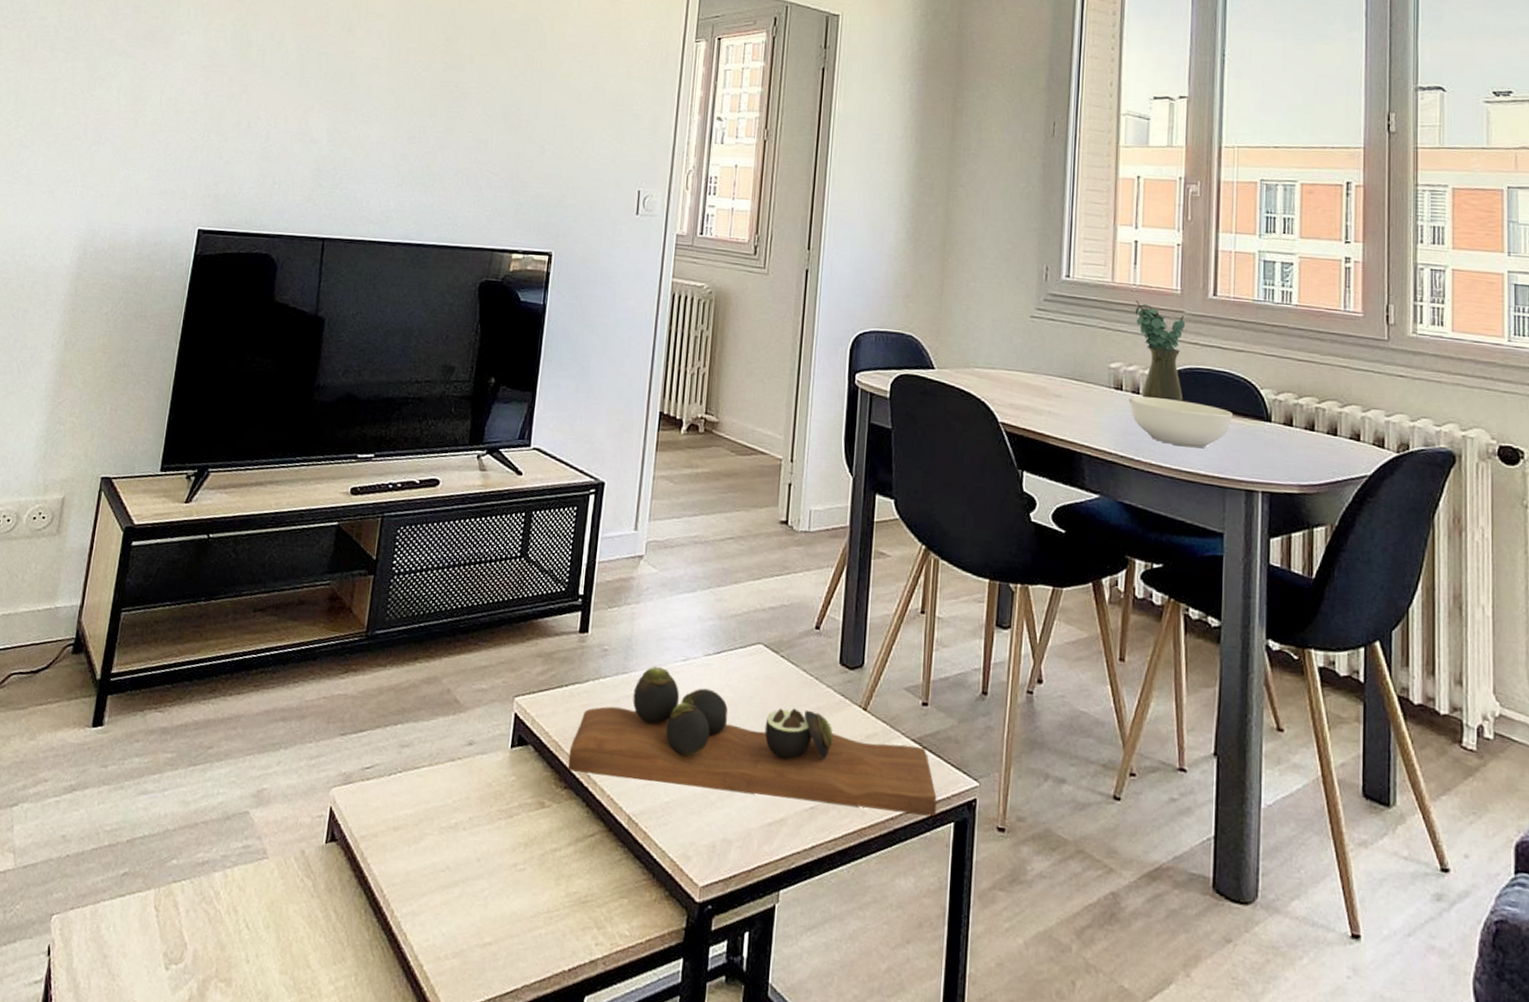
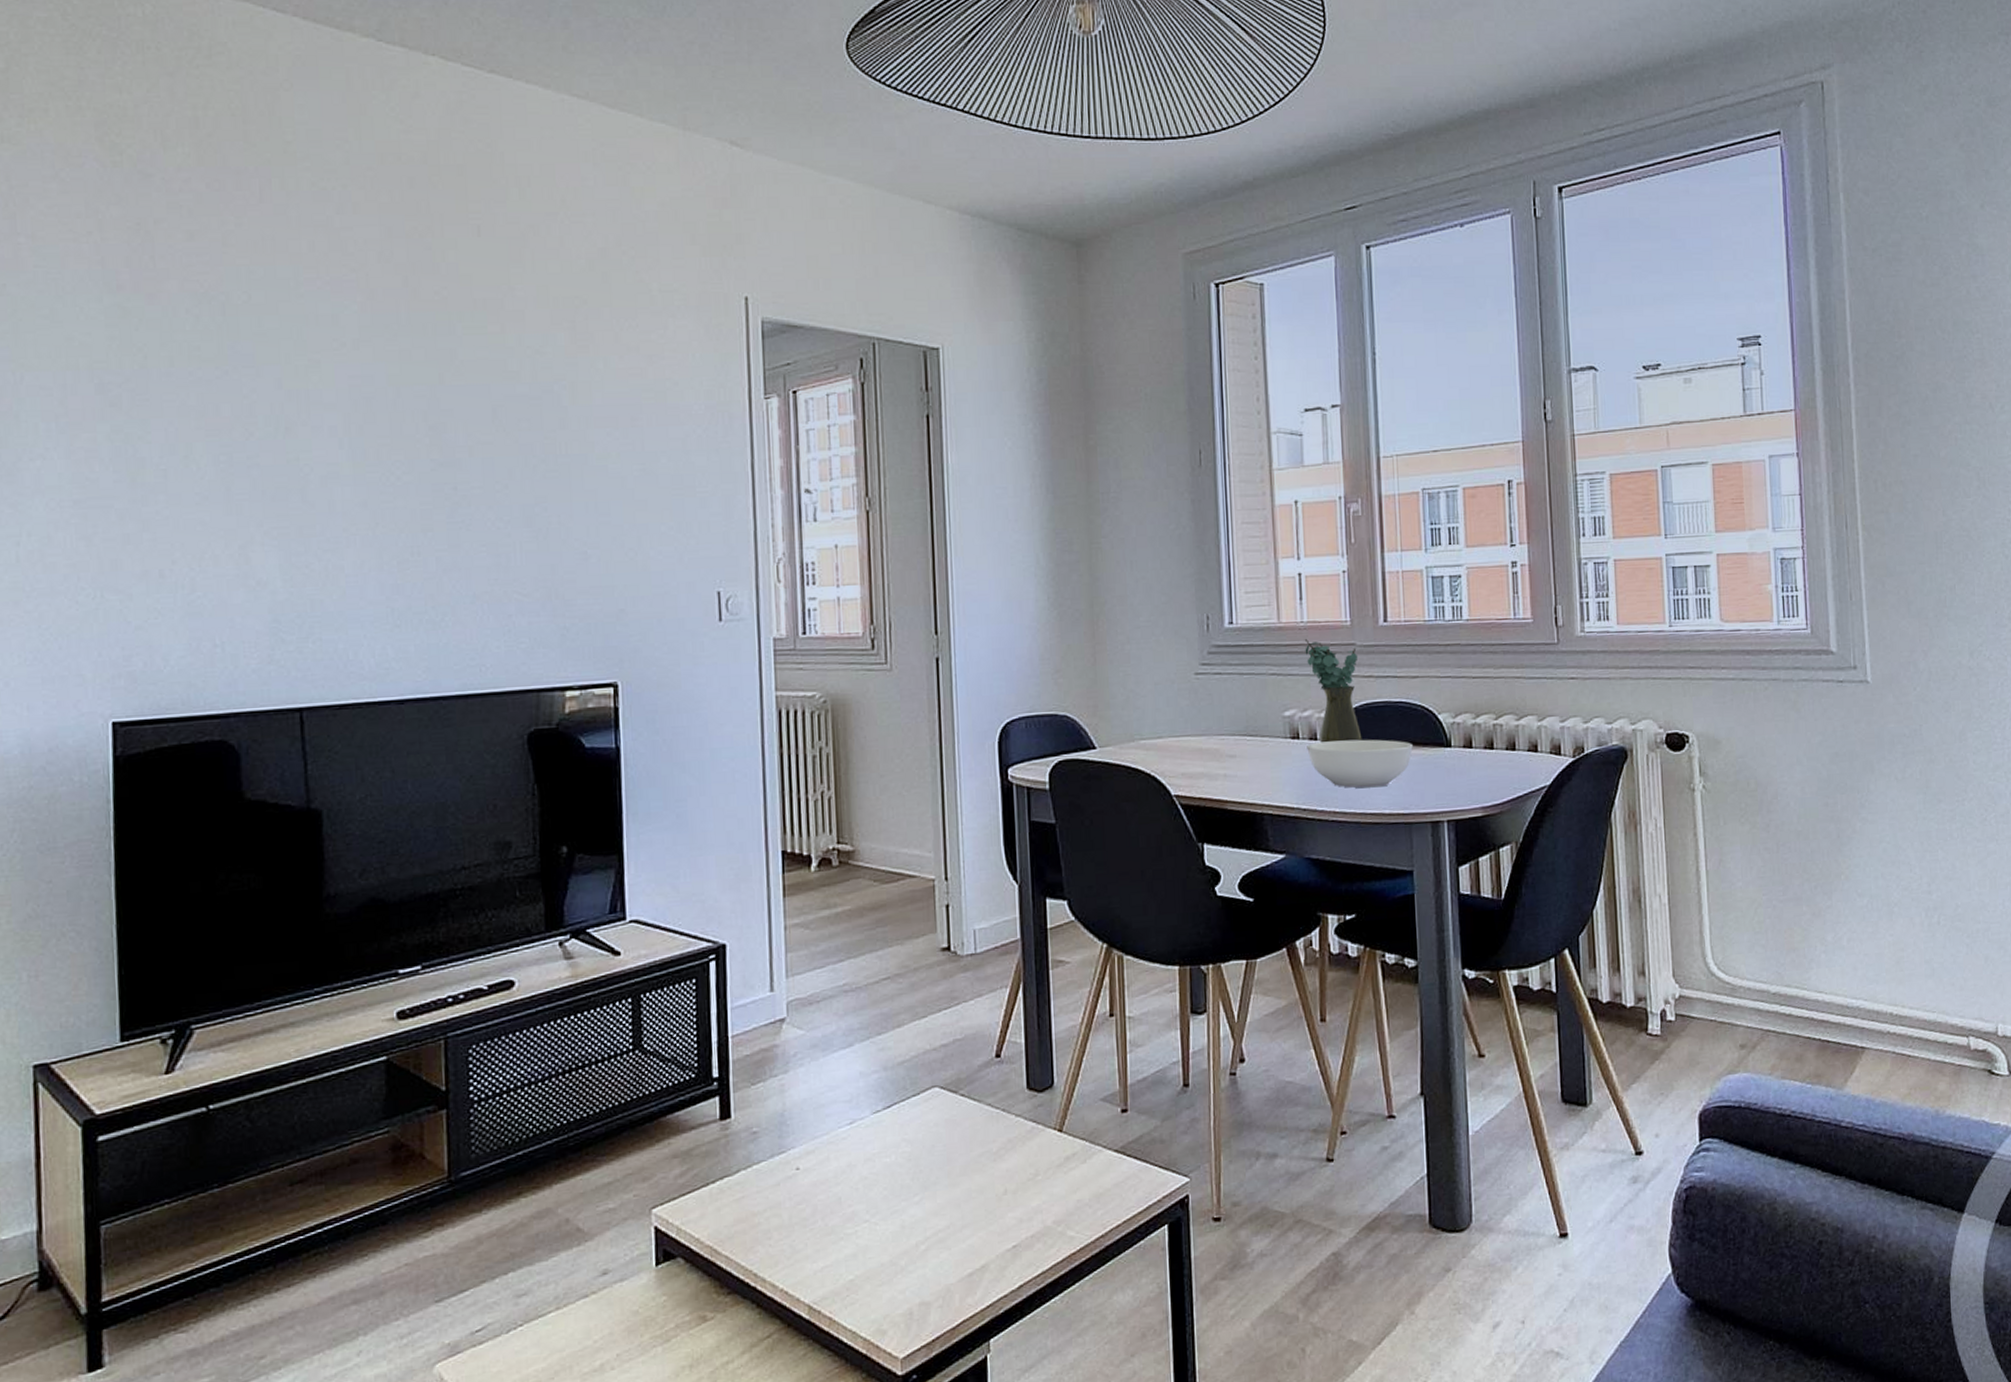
decorative tray: present [567,666,937,816] -> none [727,1136,1148,1274]

